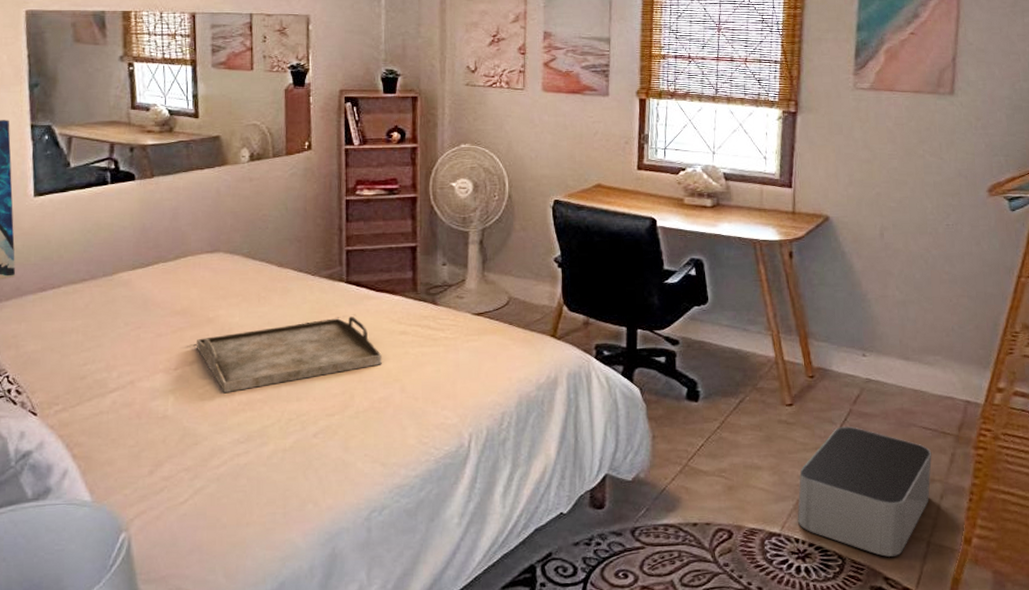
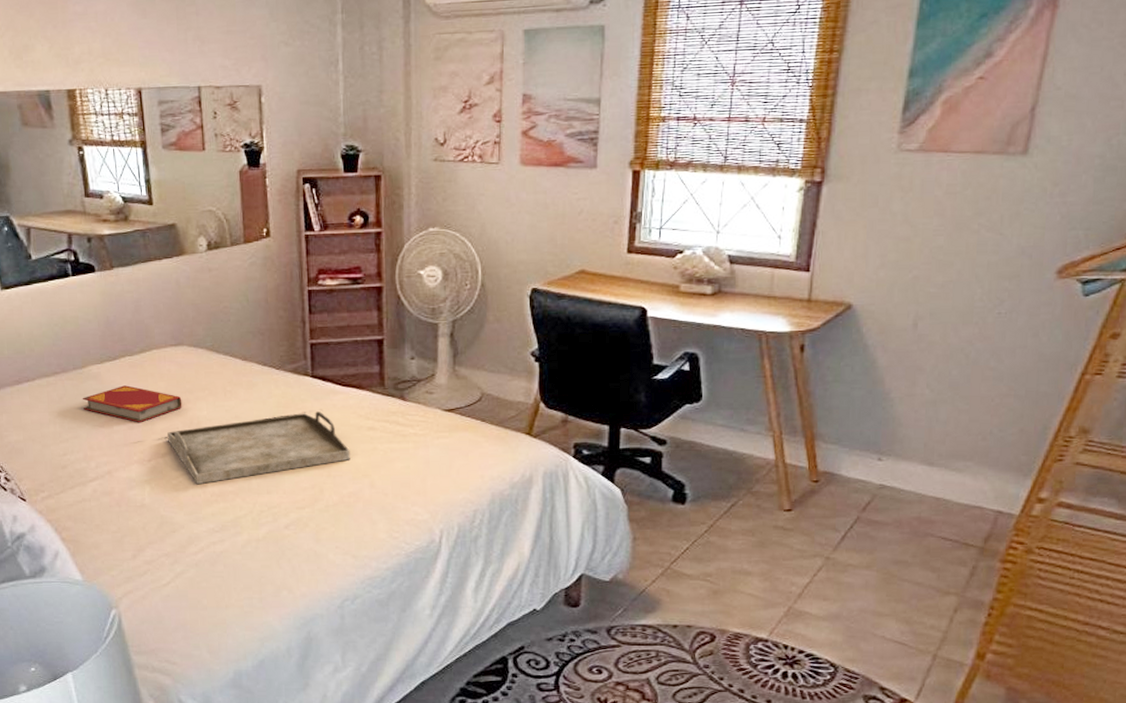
hardback book: none [109,292,214,331] -> present [82,385,182,423]
storage bin: present [797,426,932,557] -> none [787,535,950,667]

